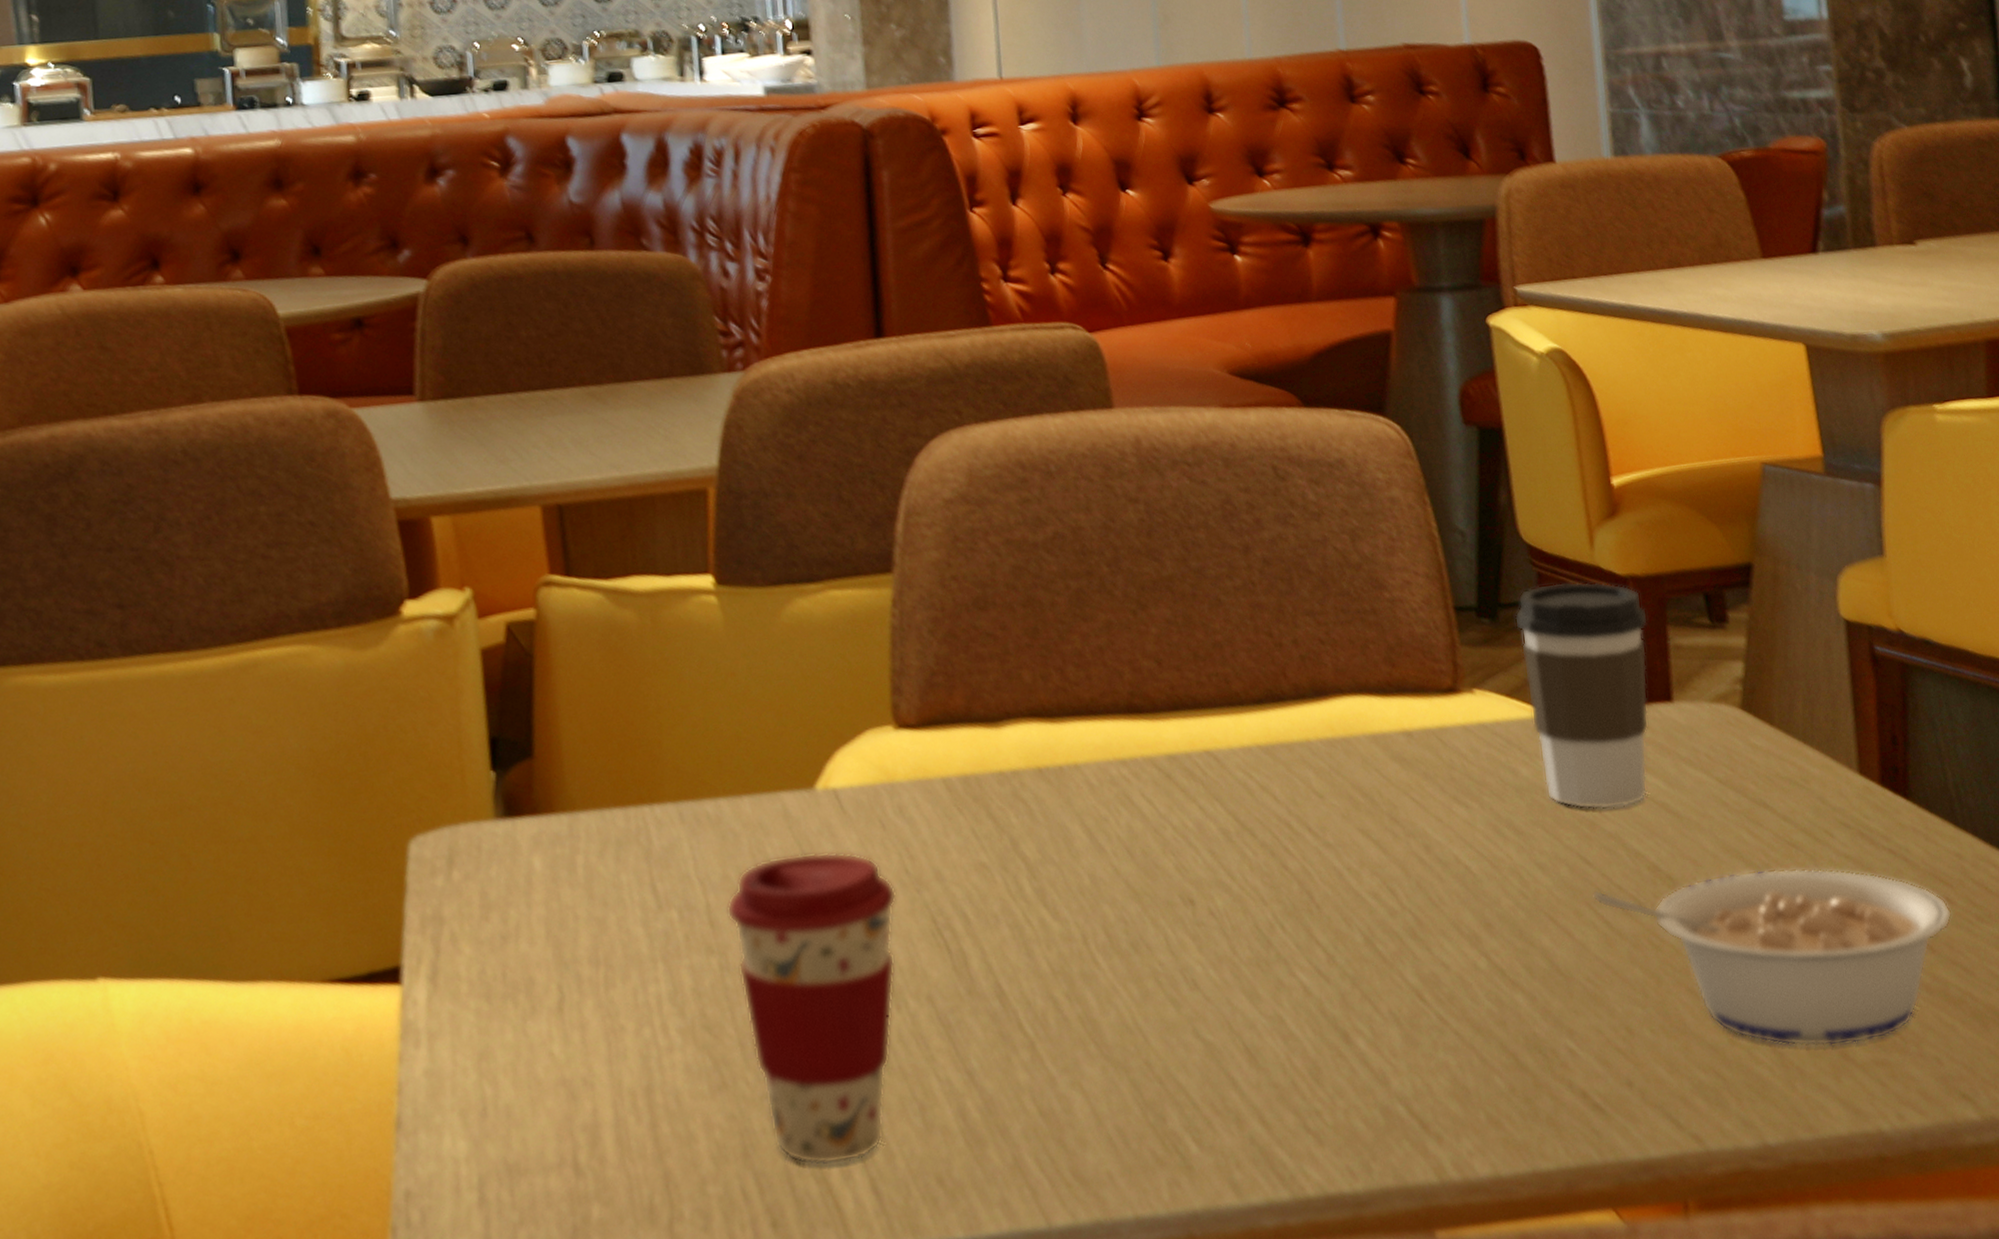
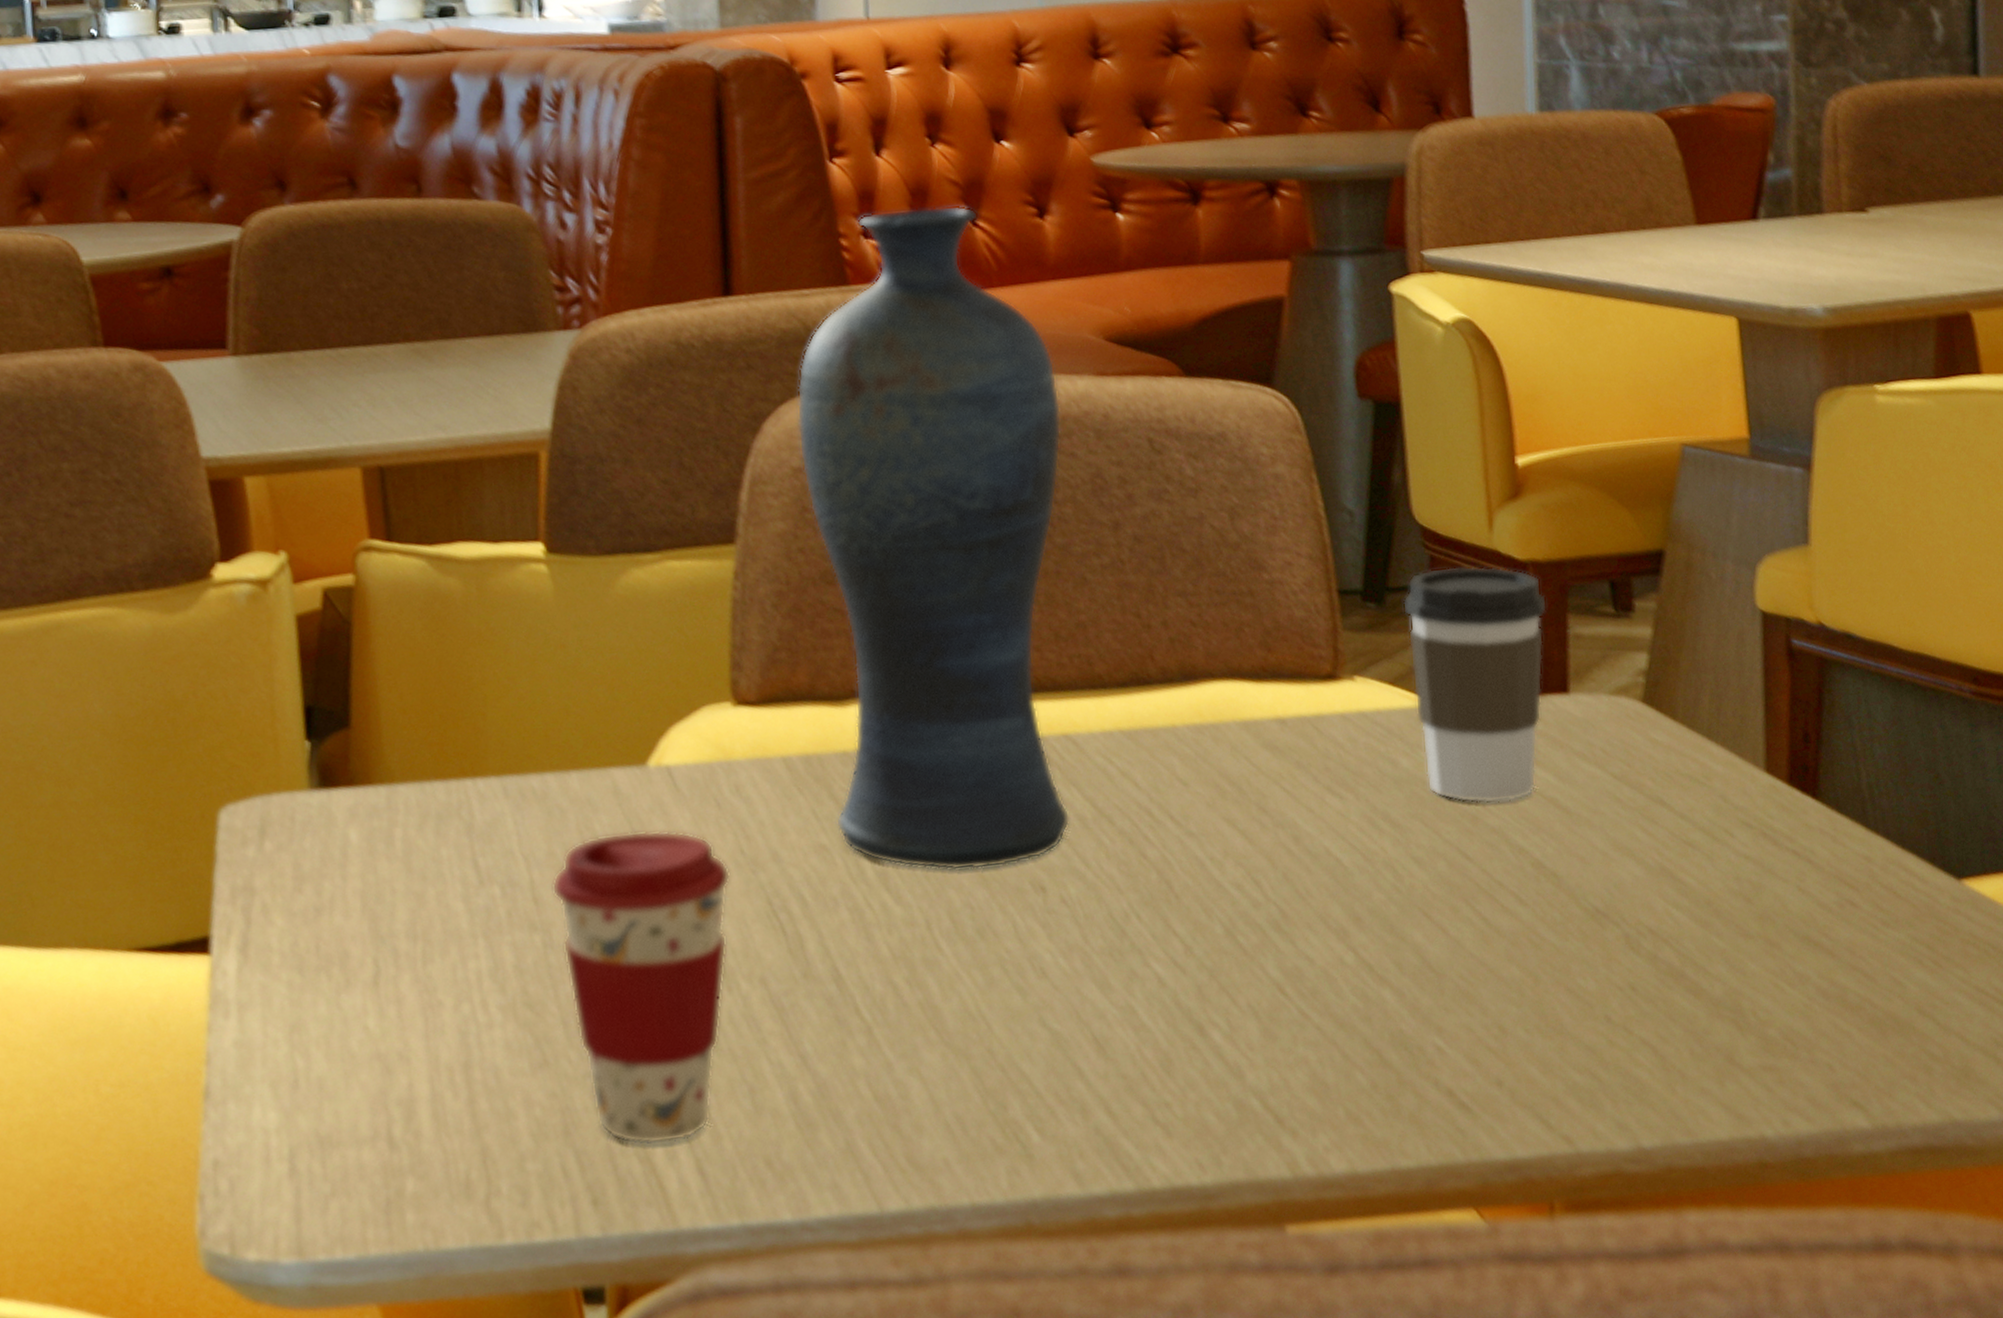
vase: none [946,250,1215,886] -> present [796,205,1070,871]
legume: present [1591,868,1952,1047] -> none [1470,867,1856,1050]

